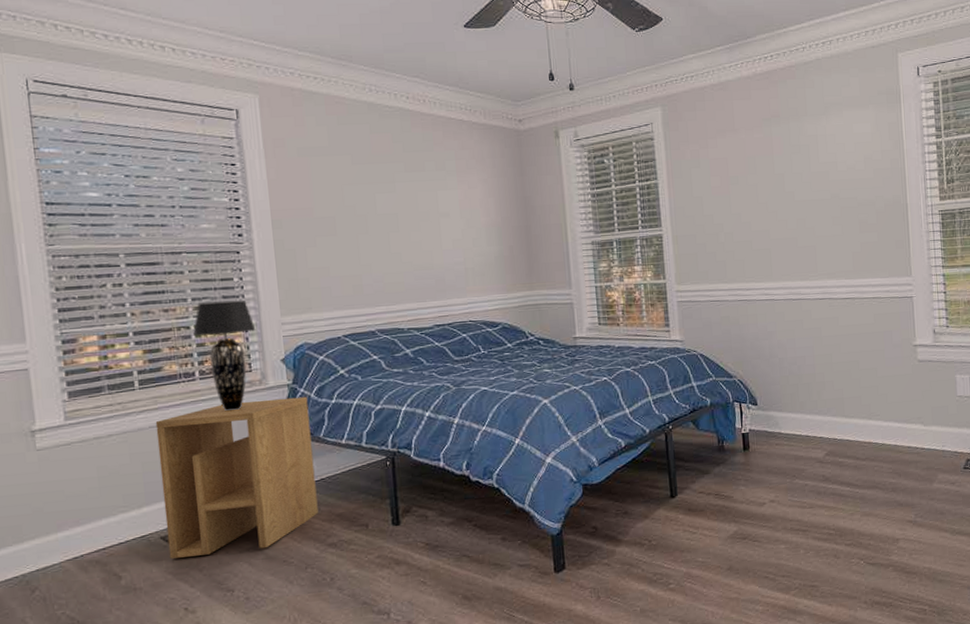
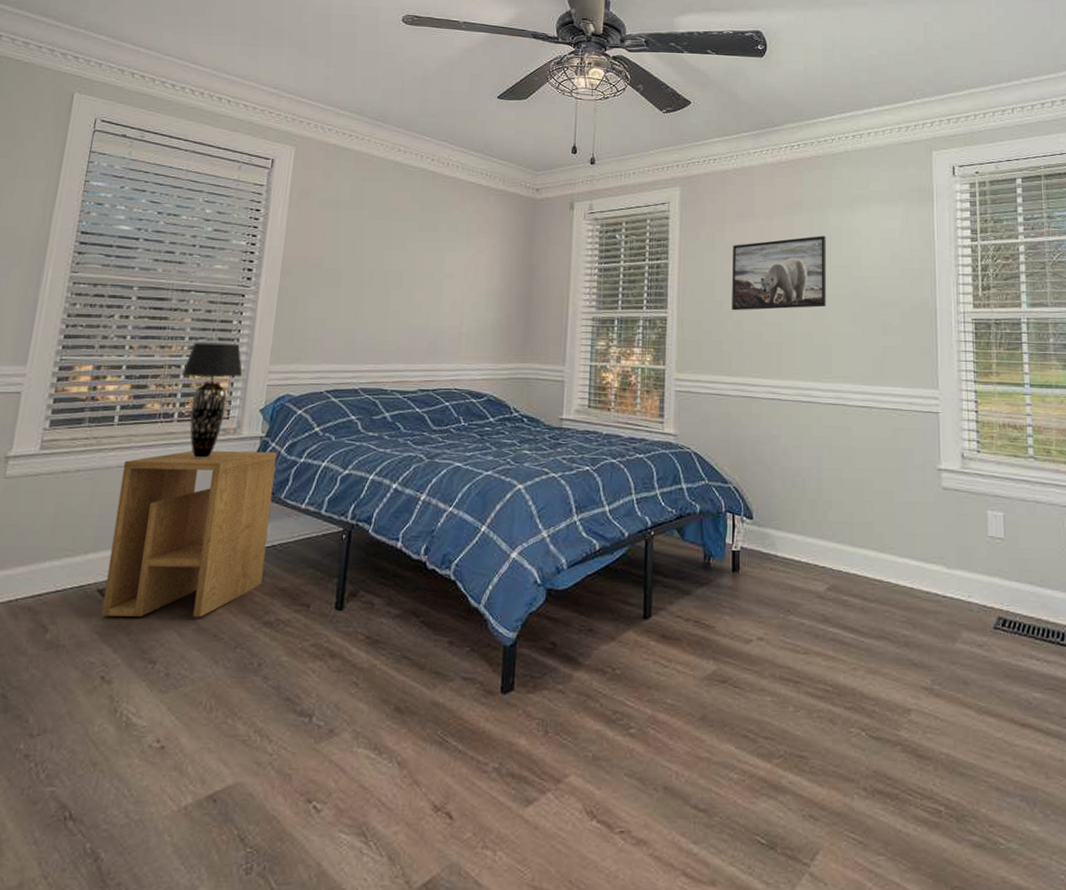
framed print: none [717,144,808,223] -> present [732,236,826,311]

